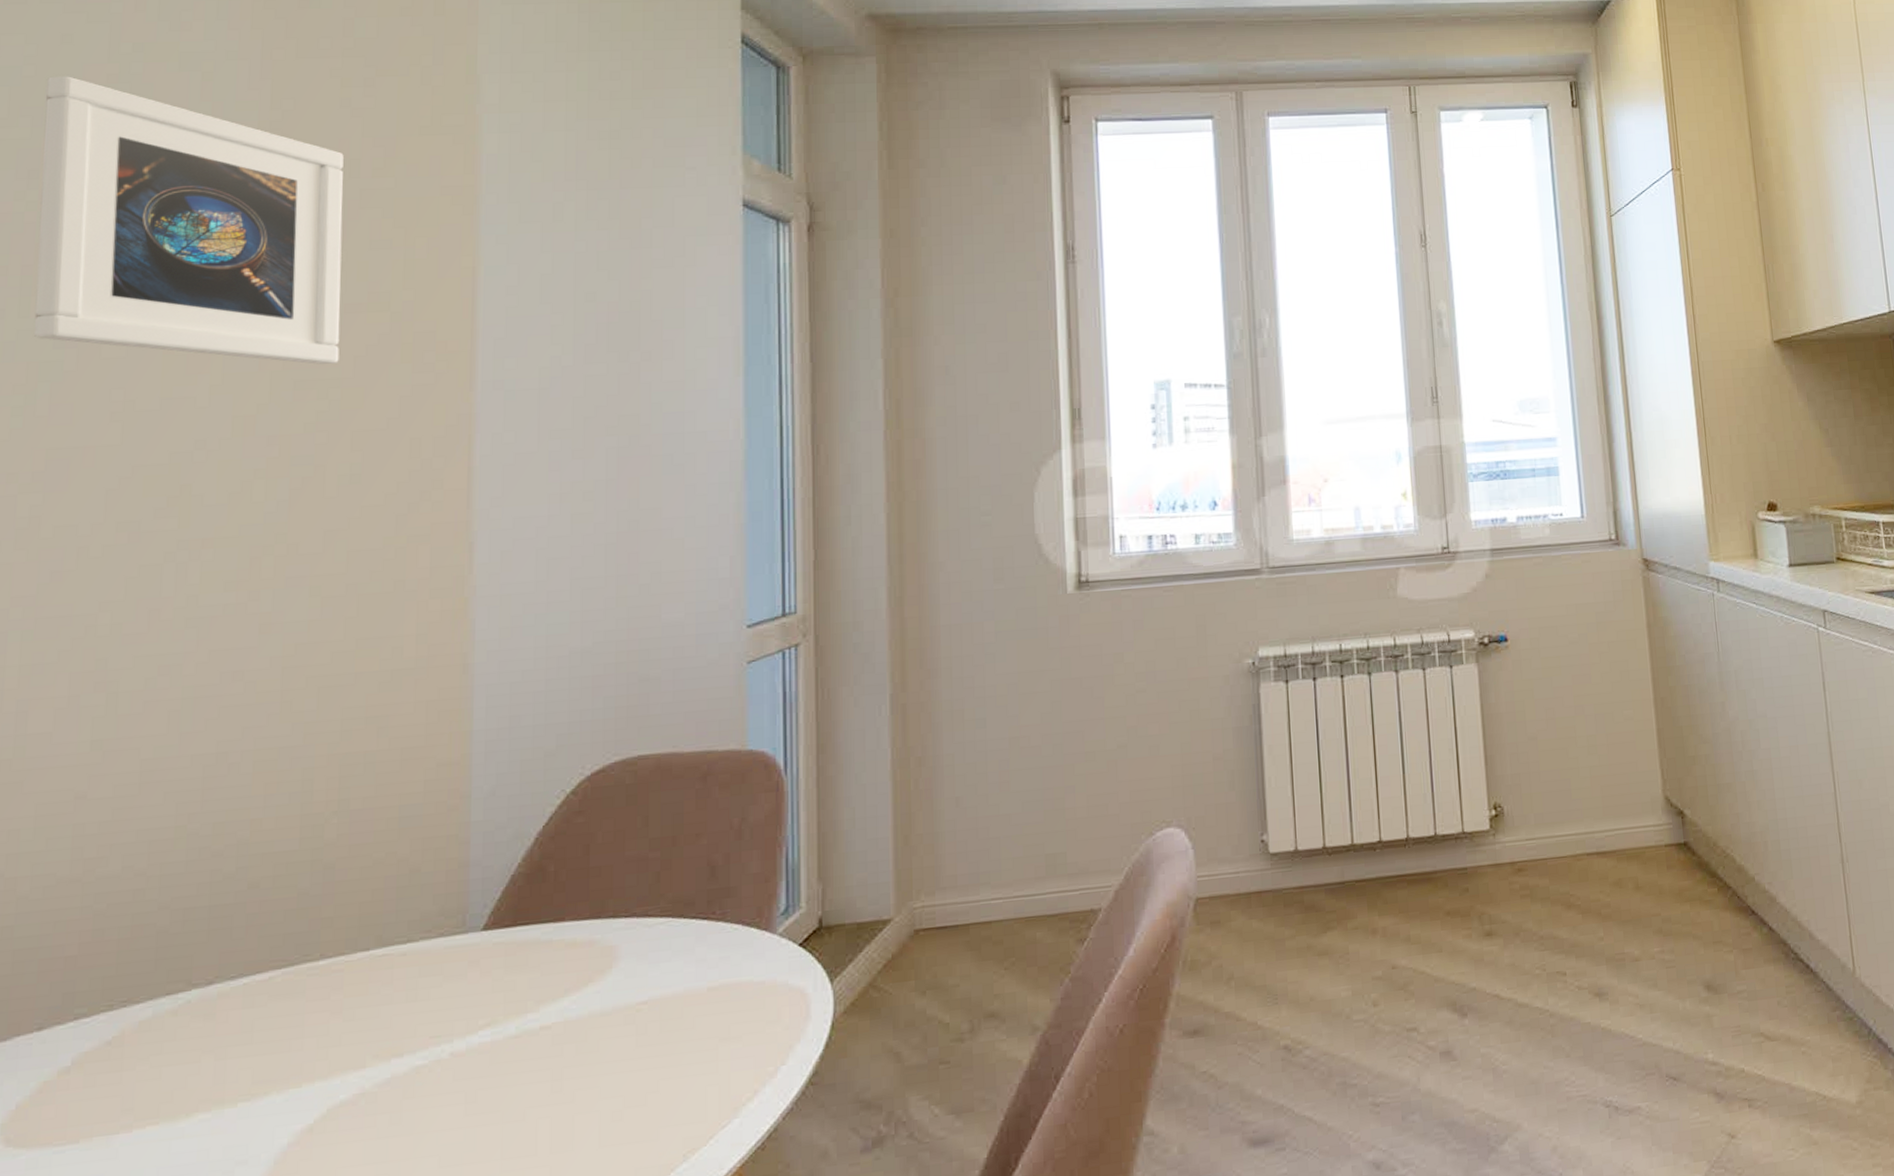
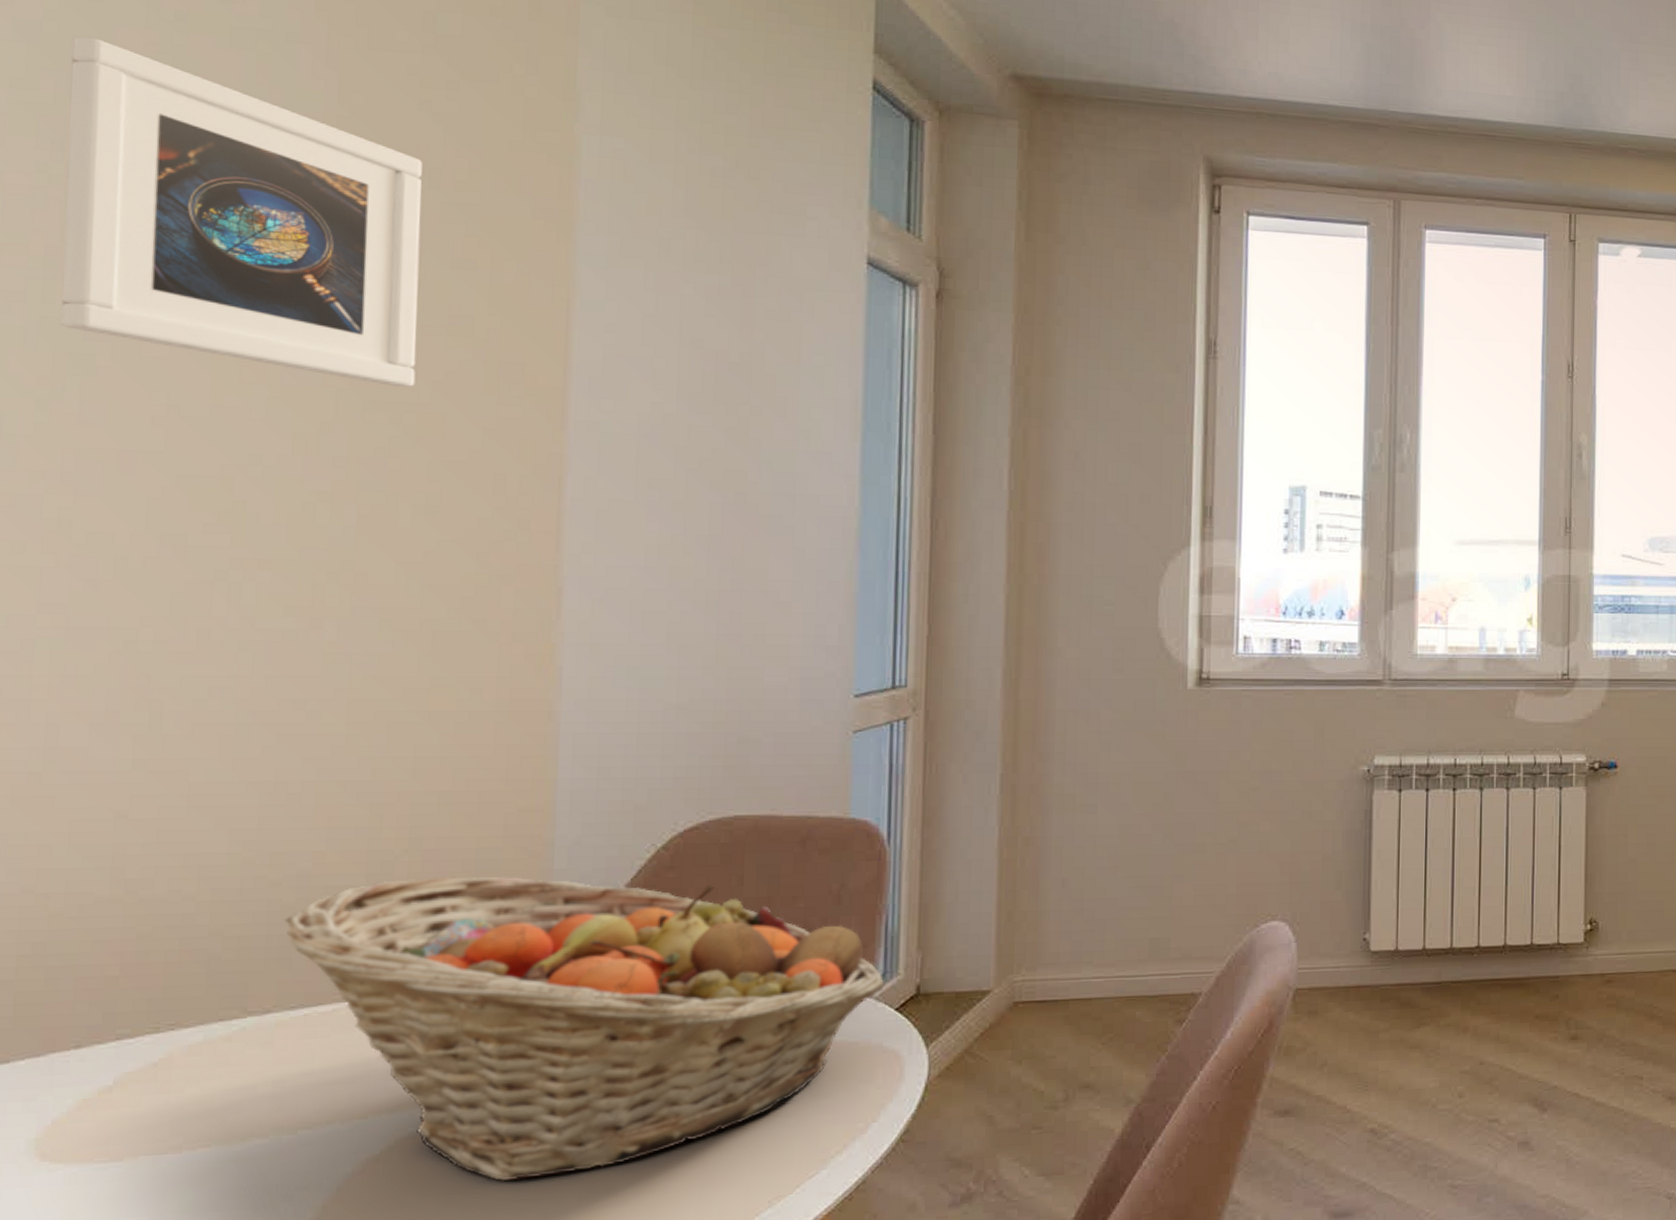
fruit basket: none [225,828,788,1147] -> present [284,876,885,1182]

